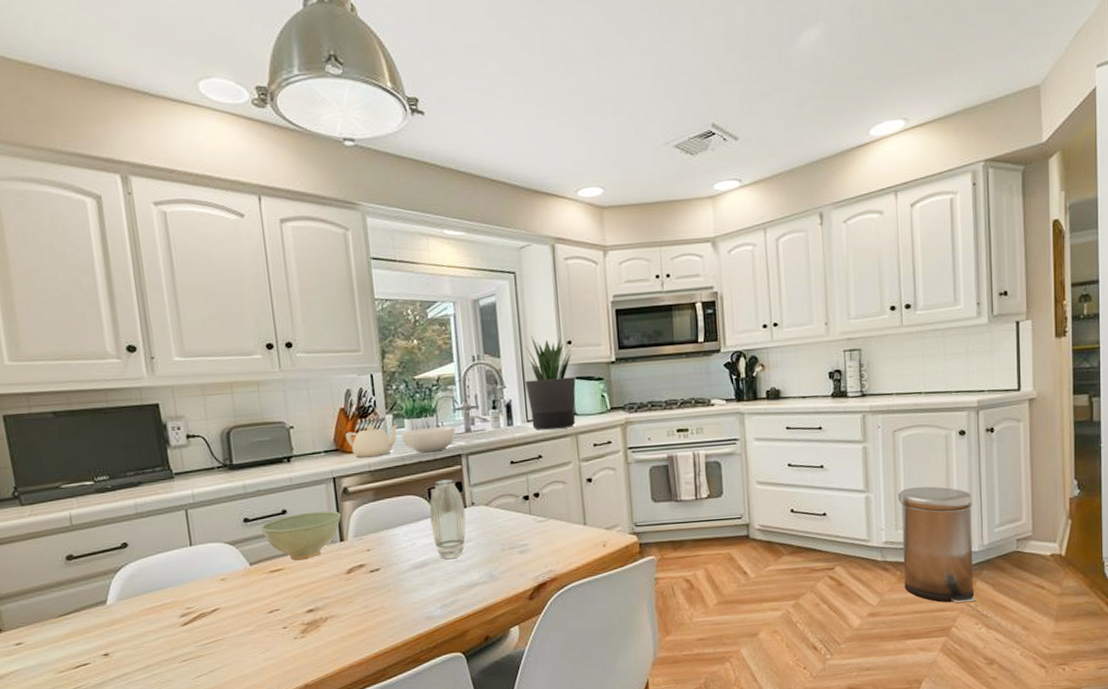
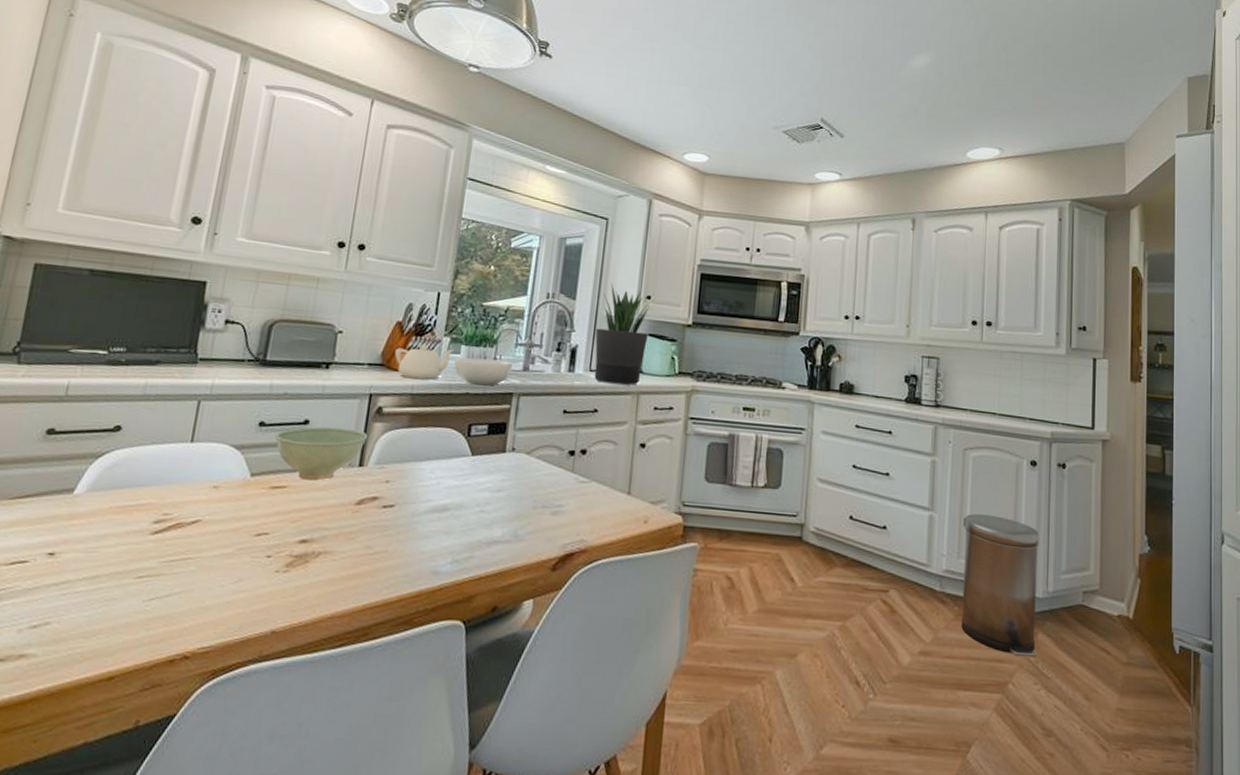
vase: present [429,479,466,559] -> none [461,417,504,507]

